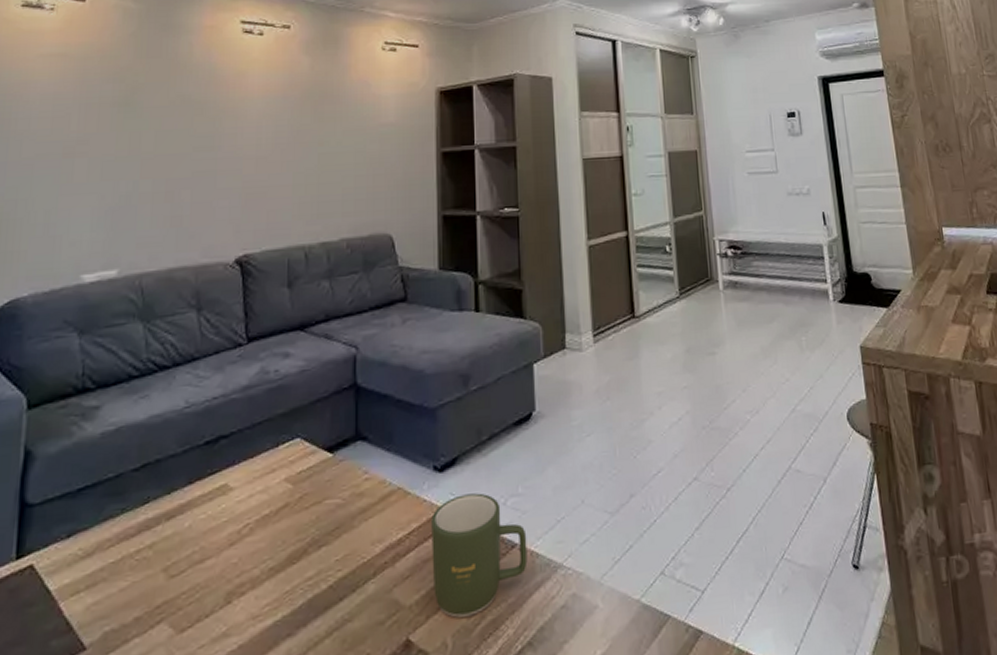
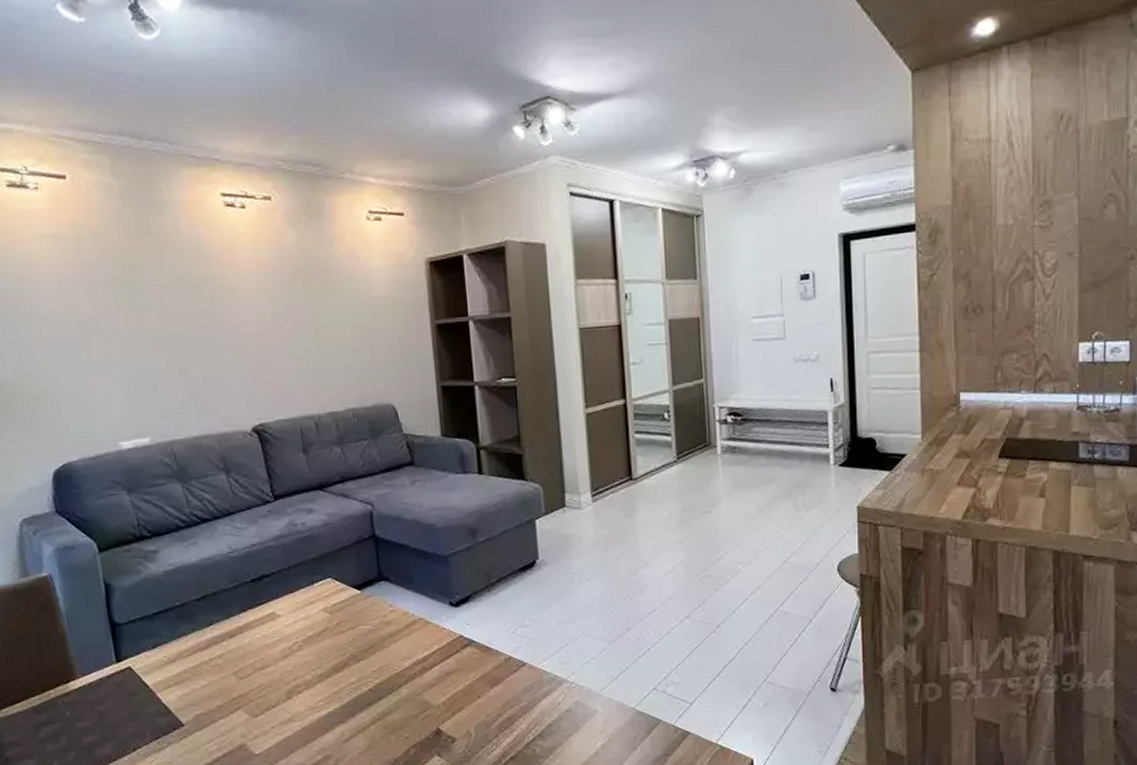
mug: present [431,493,528,618] -> none [450,624,536,715]

